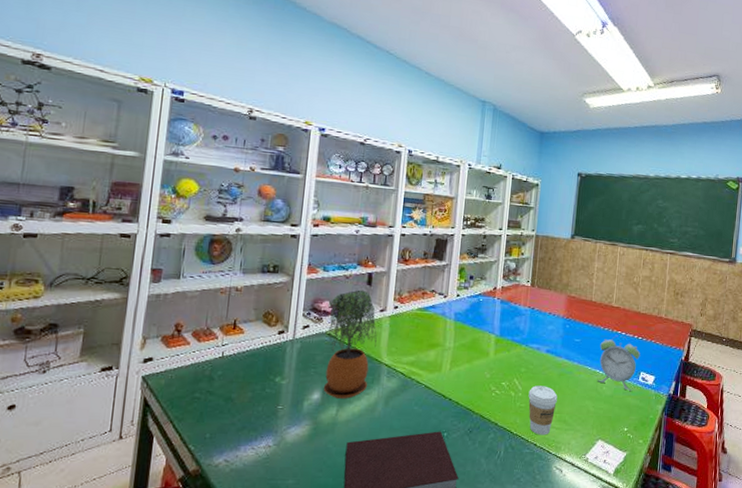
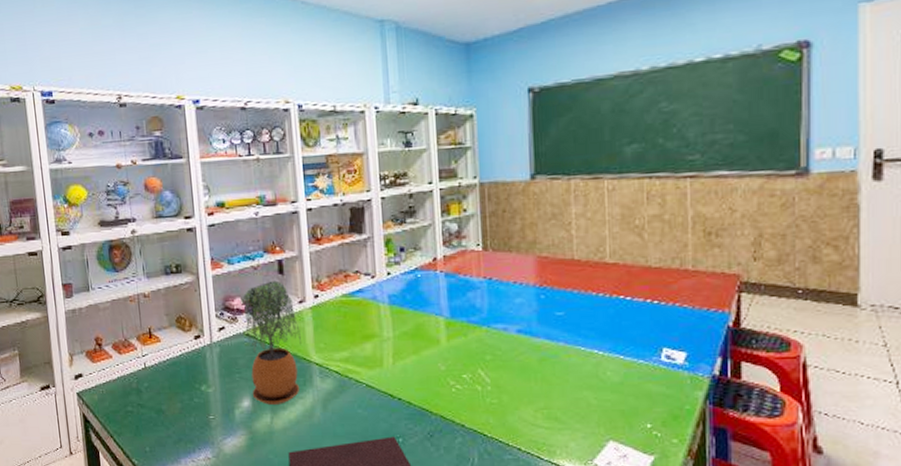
coffee cup: present [528,385,558,435] -> none [500,375,542,437]
alarm clock: present [598,335,640,391] -> none [594,301,659,375]

